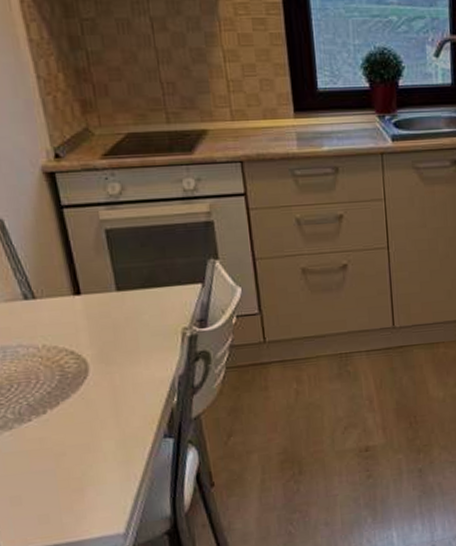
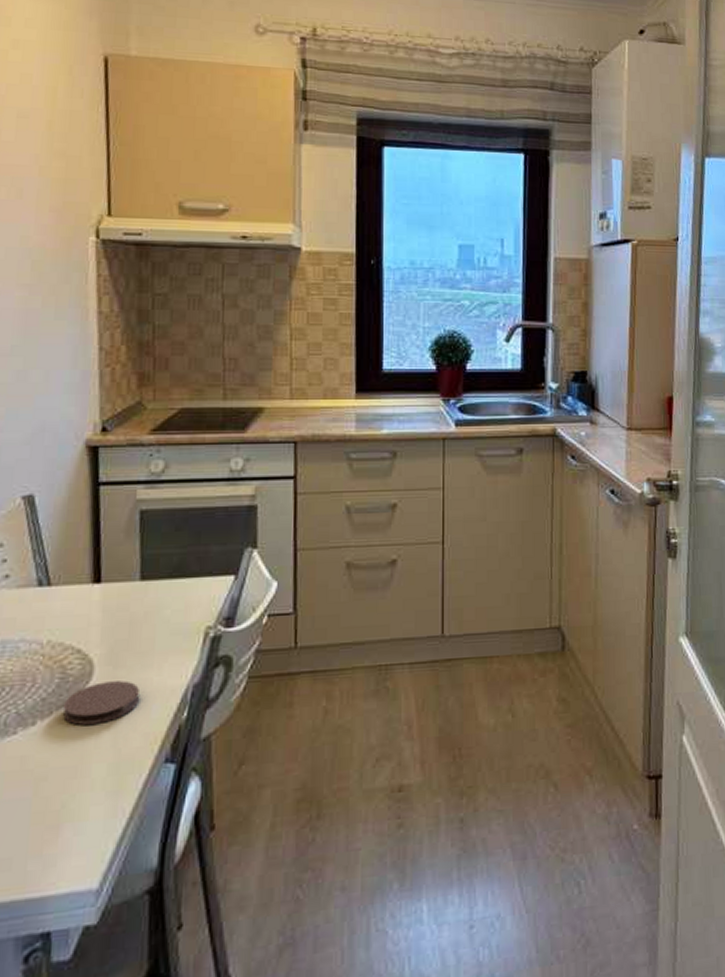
coaster: none [67,375,134,412] -> present [62,680,140,725]

